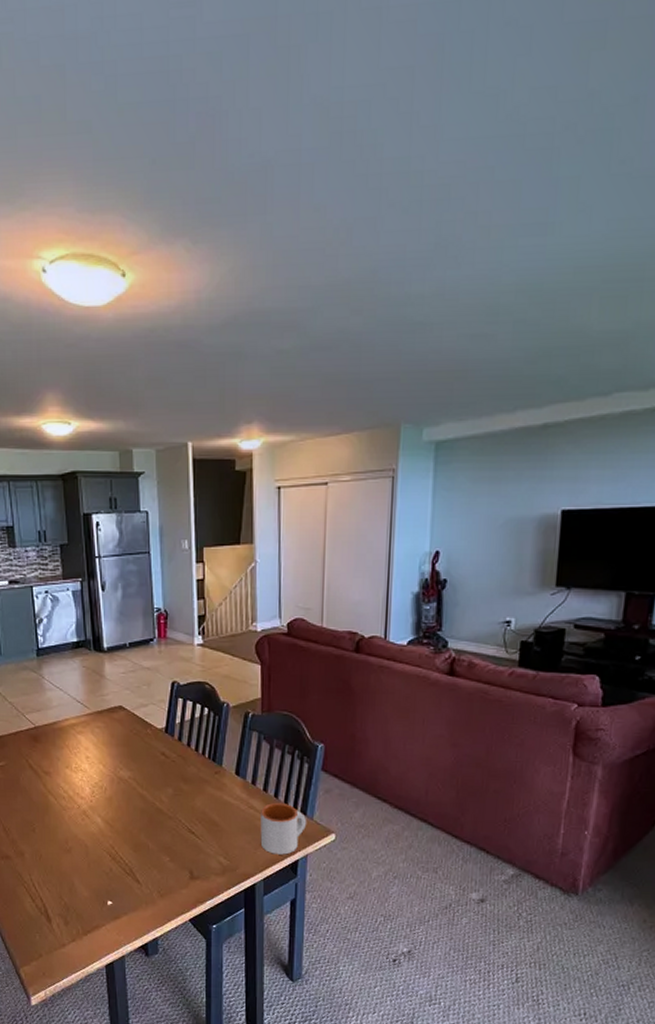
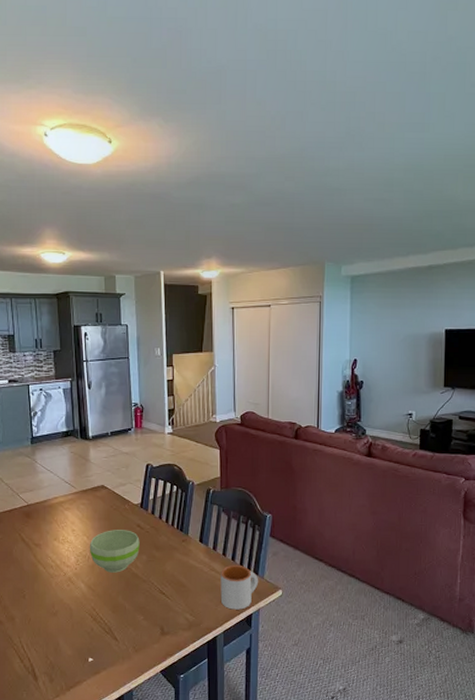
bowl: none [106,758,165,807] -> present [89,530,140,573]

